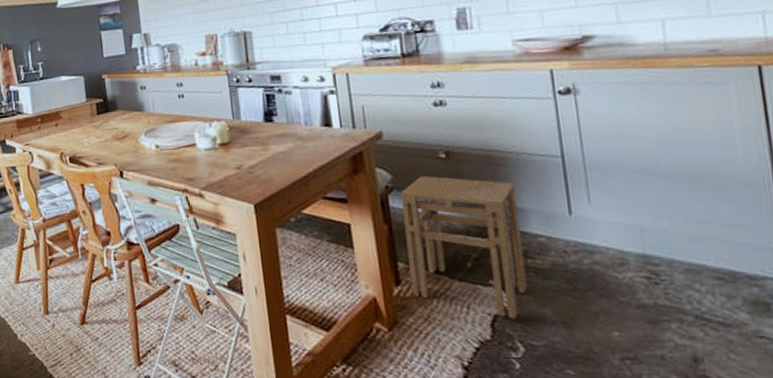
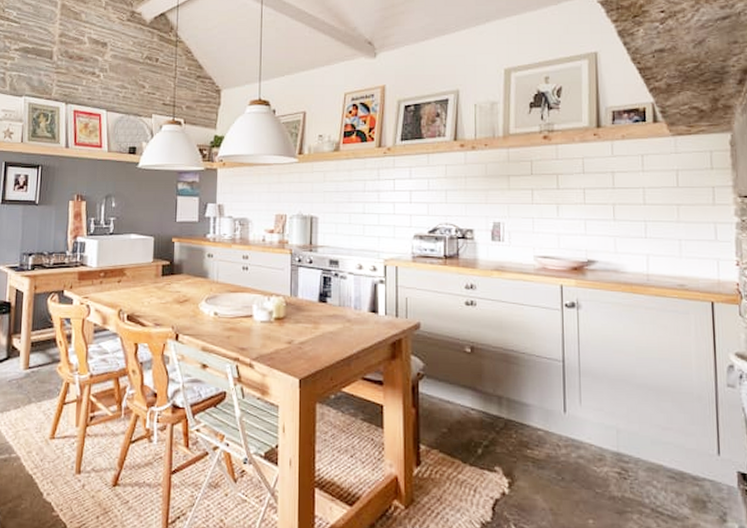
stool: present [400,175,528,319] -> none [429,367,525,503]

